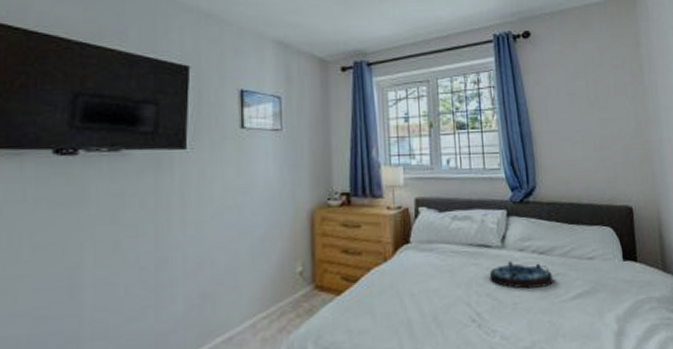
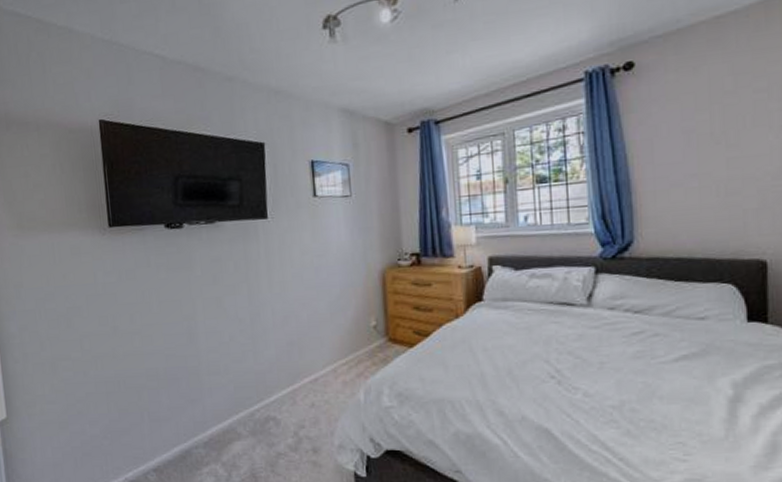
serving tray: present [489,261,554,289] -> none [572,319,651,348]

